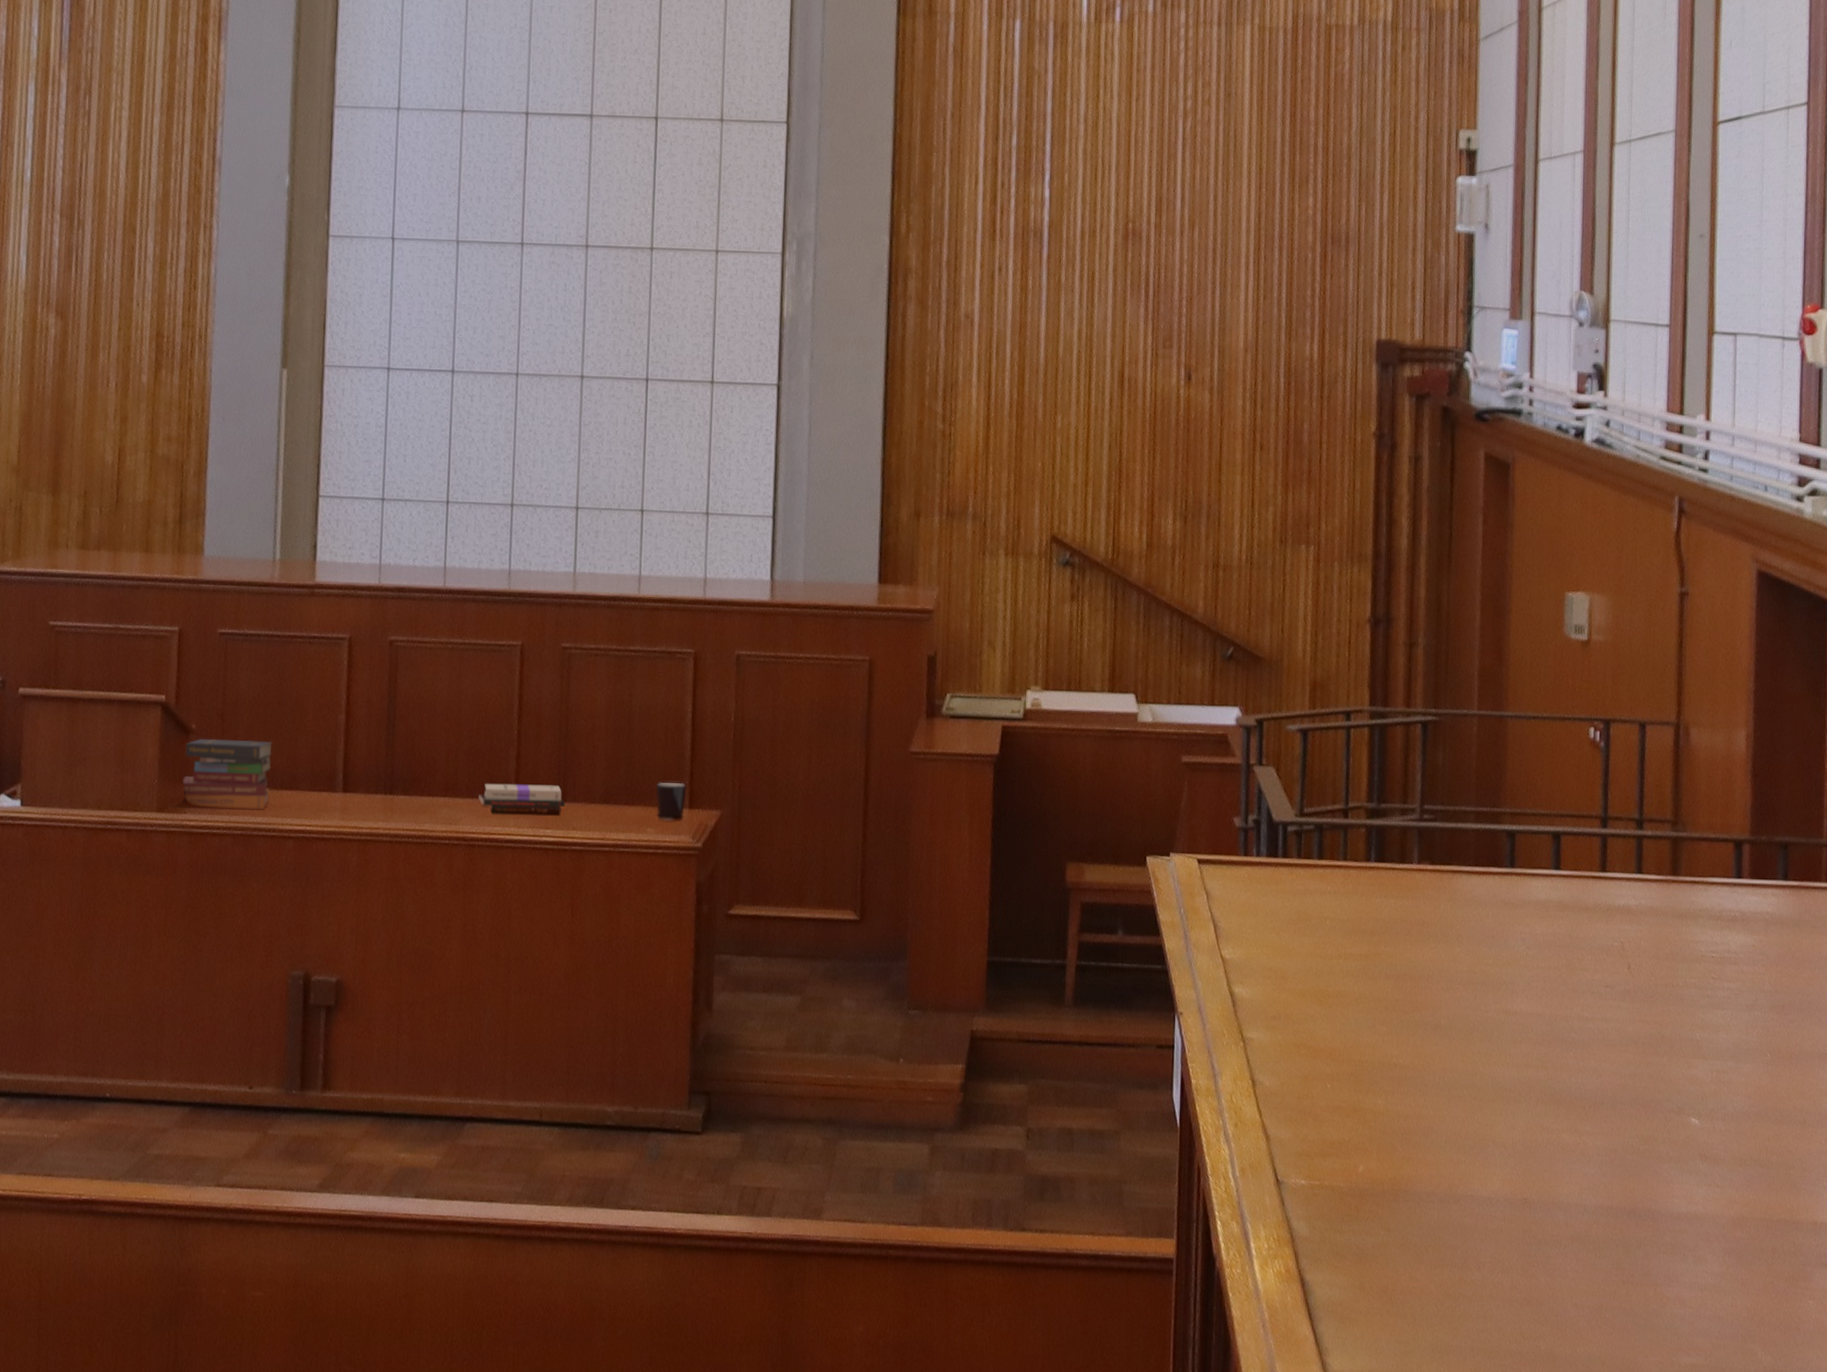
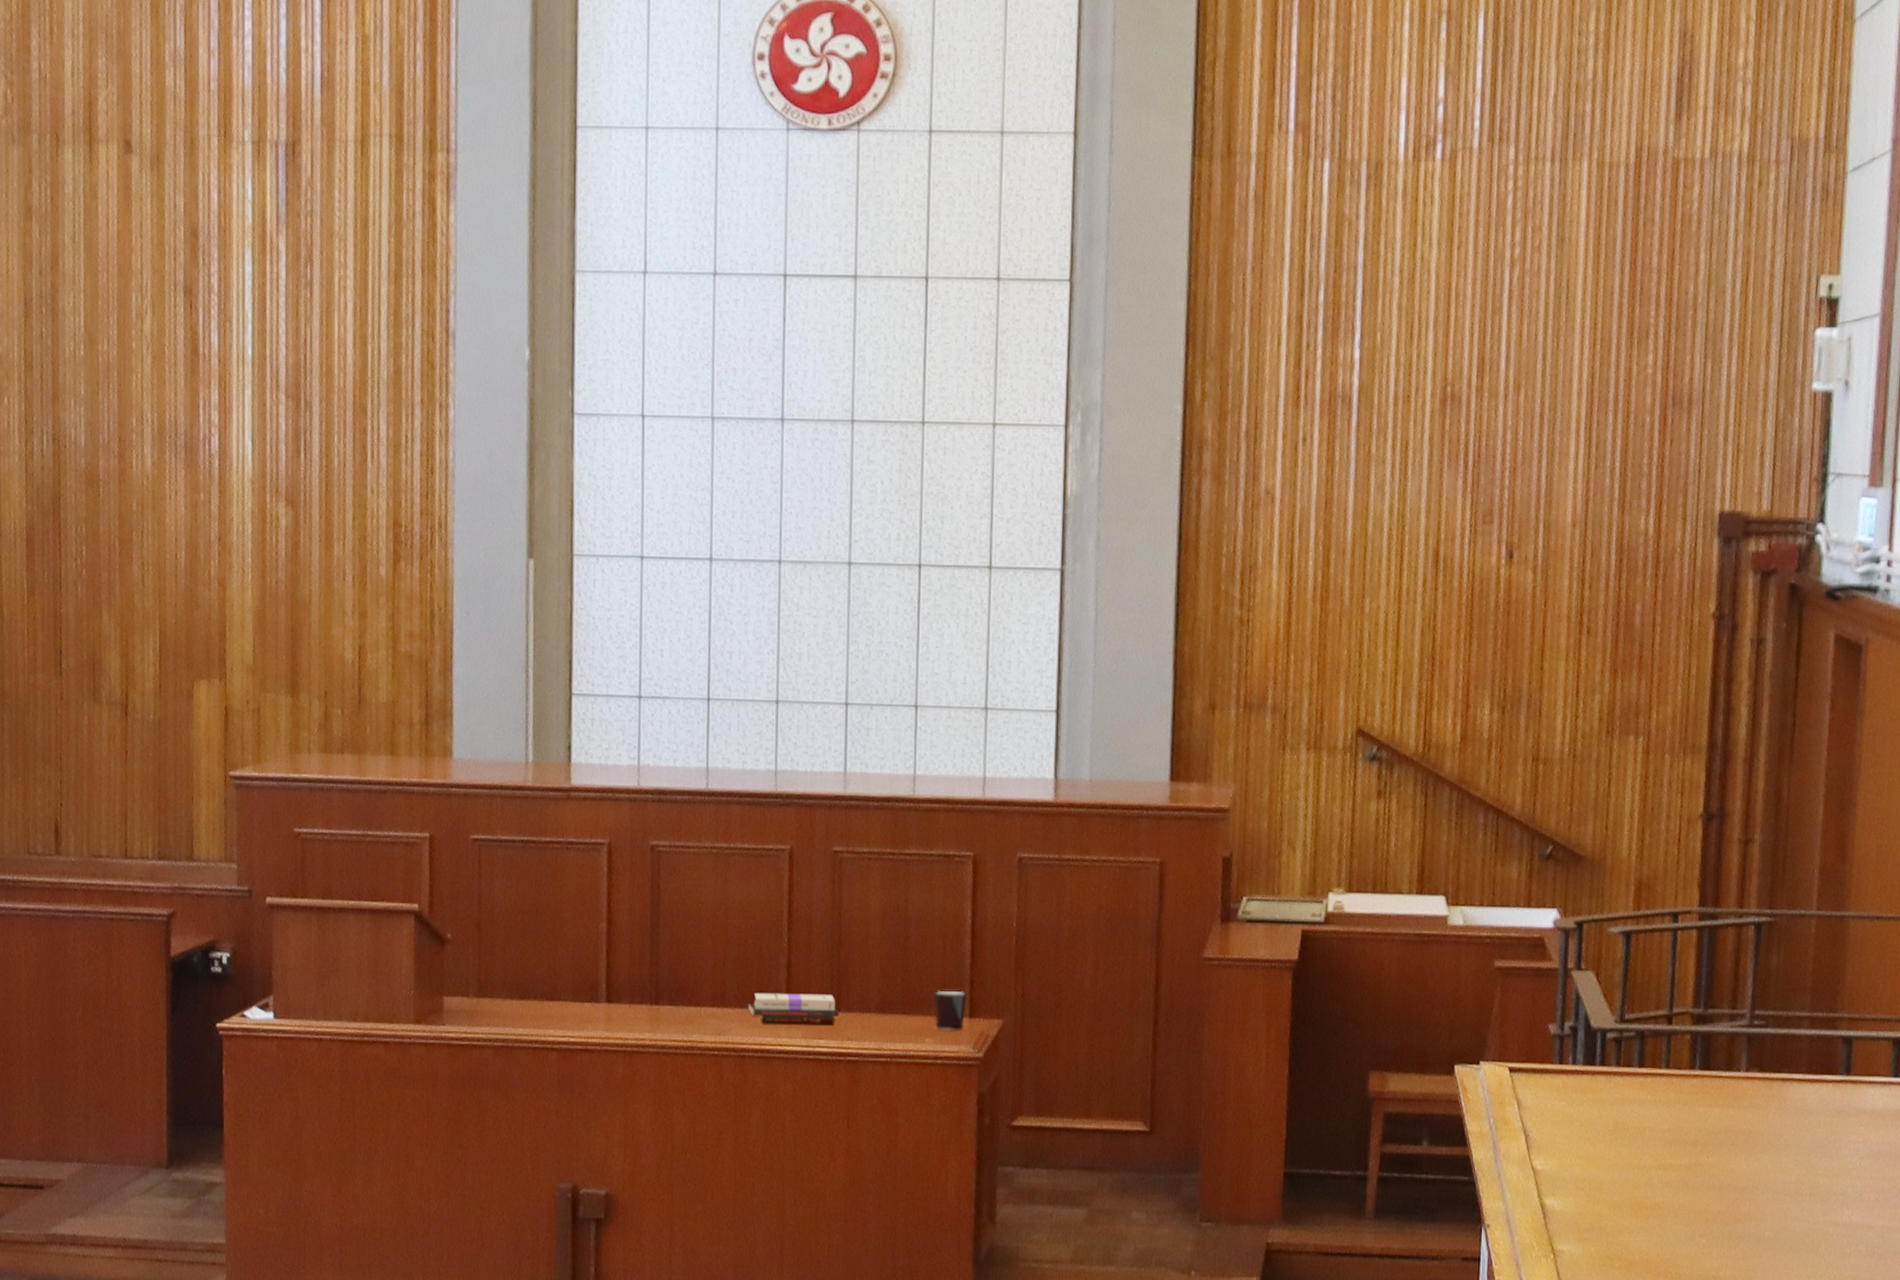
books: present [169,738,272,810] -> none [427,948,531,1022]

